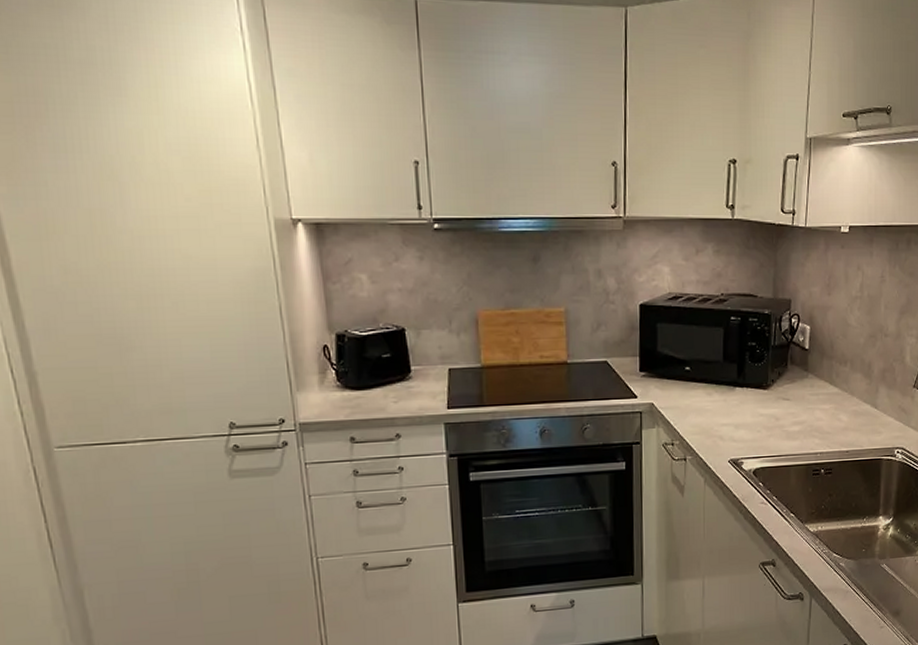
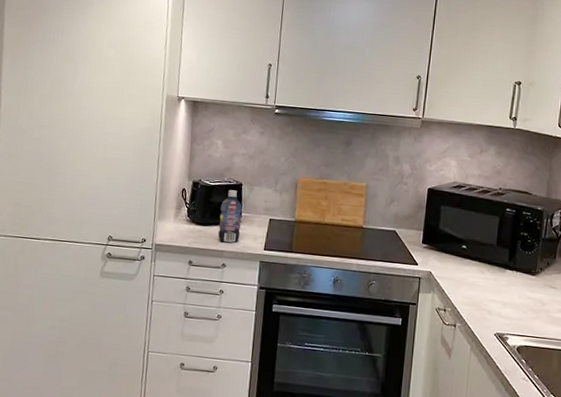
bottle: none [380,338,413,408] -> present [218,190,242,243]

